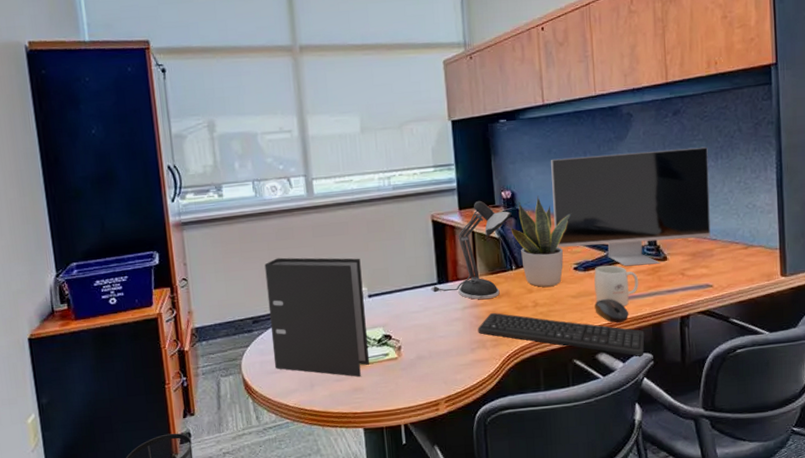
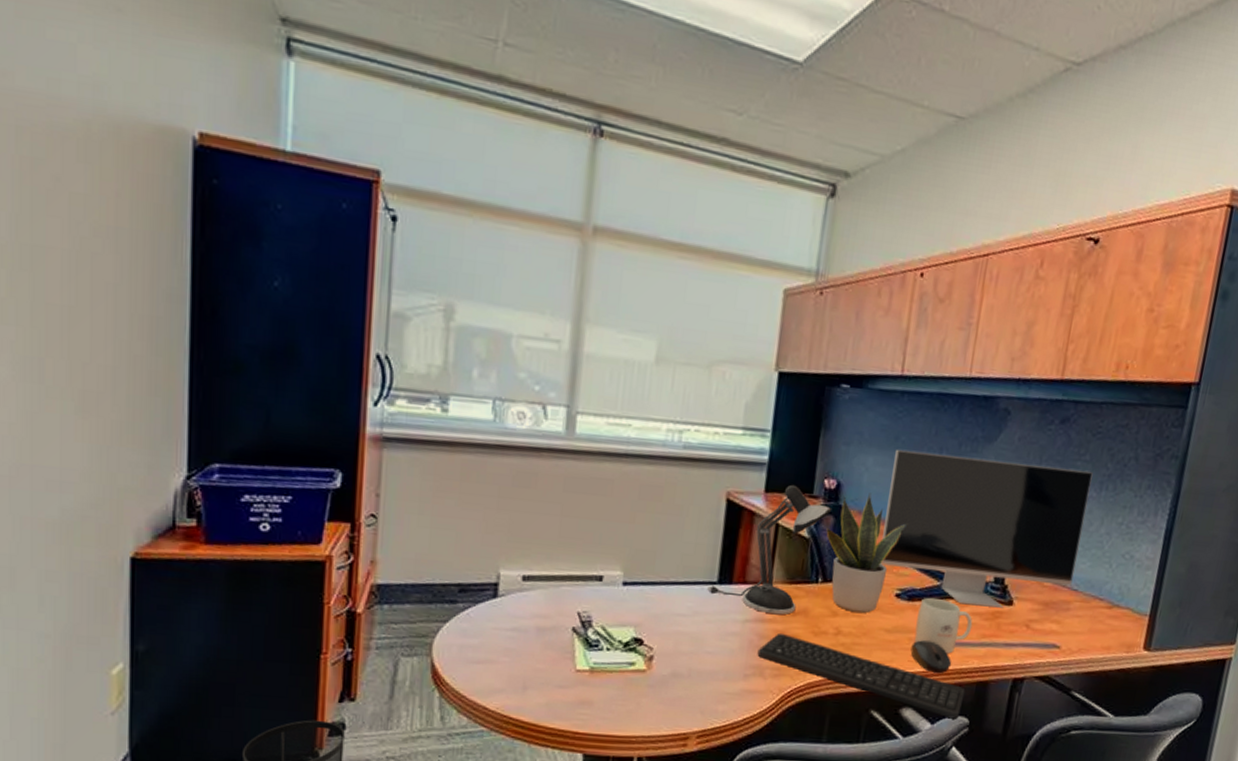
binder: present [264,257,370,378] -> none [478,510,622,688]

